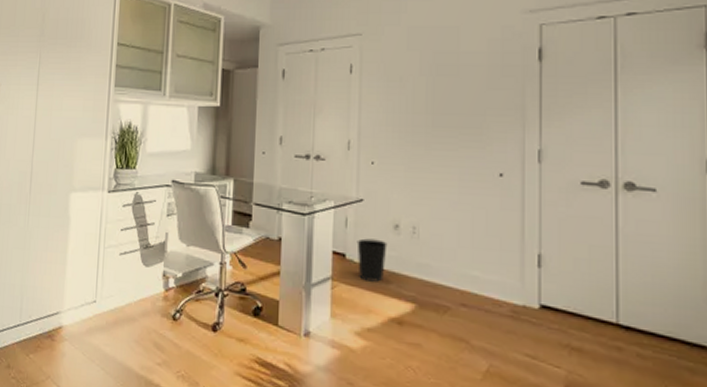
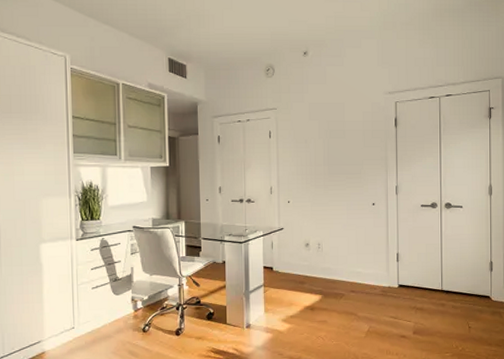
wastebasket: present [357,238,388,282] -> none [280,255,302,284]

